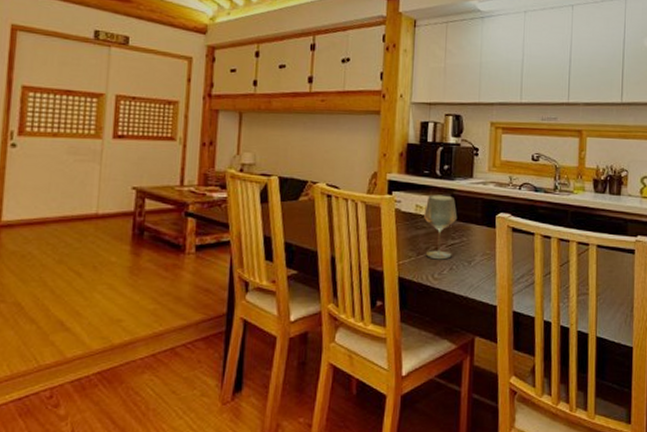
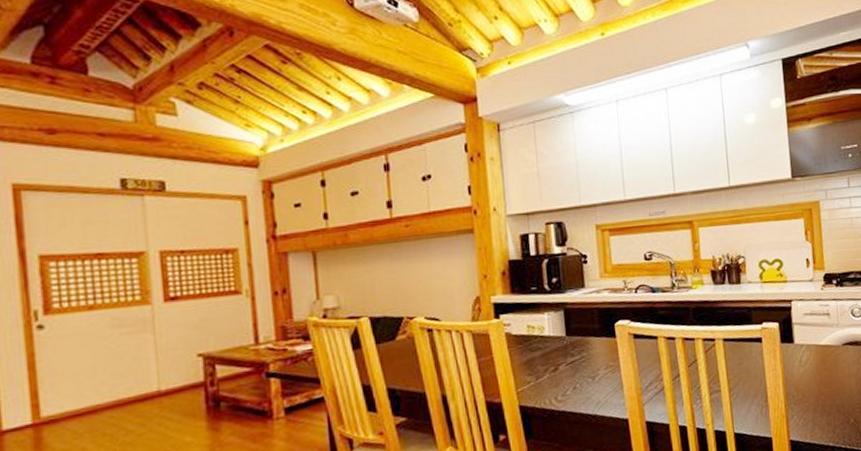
wine glass: present [424,194,458,260] -> none [537,310,574,381]

